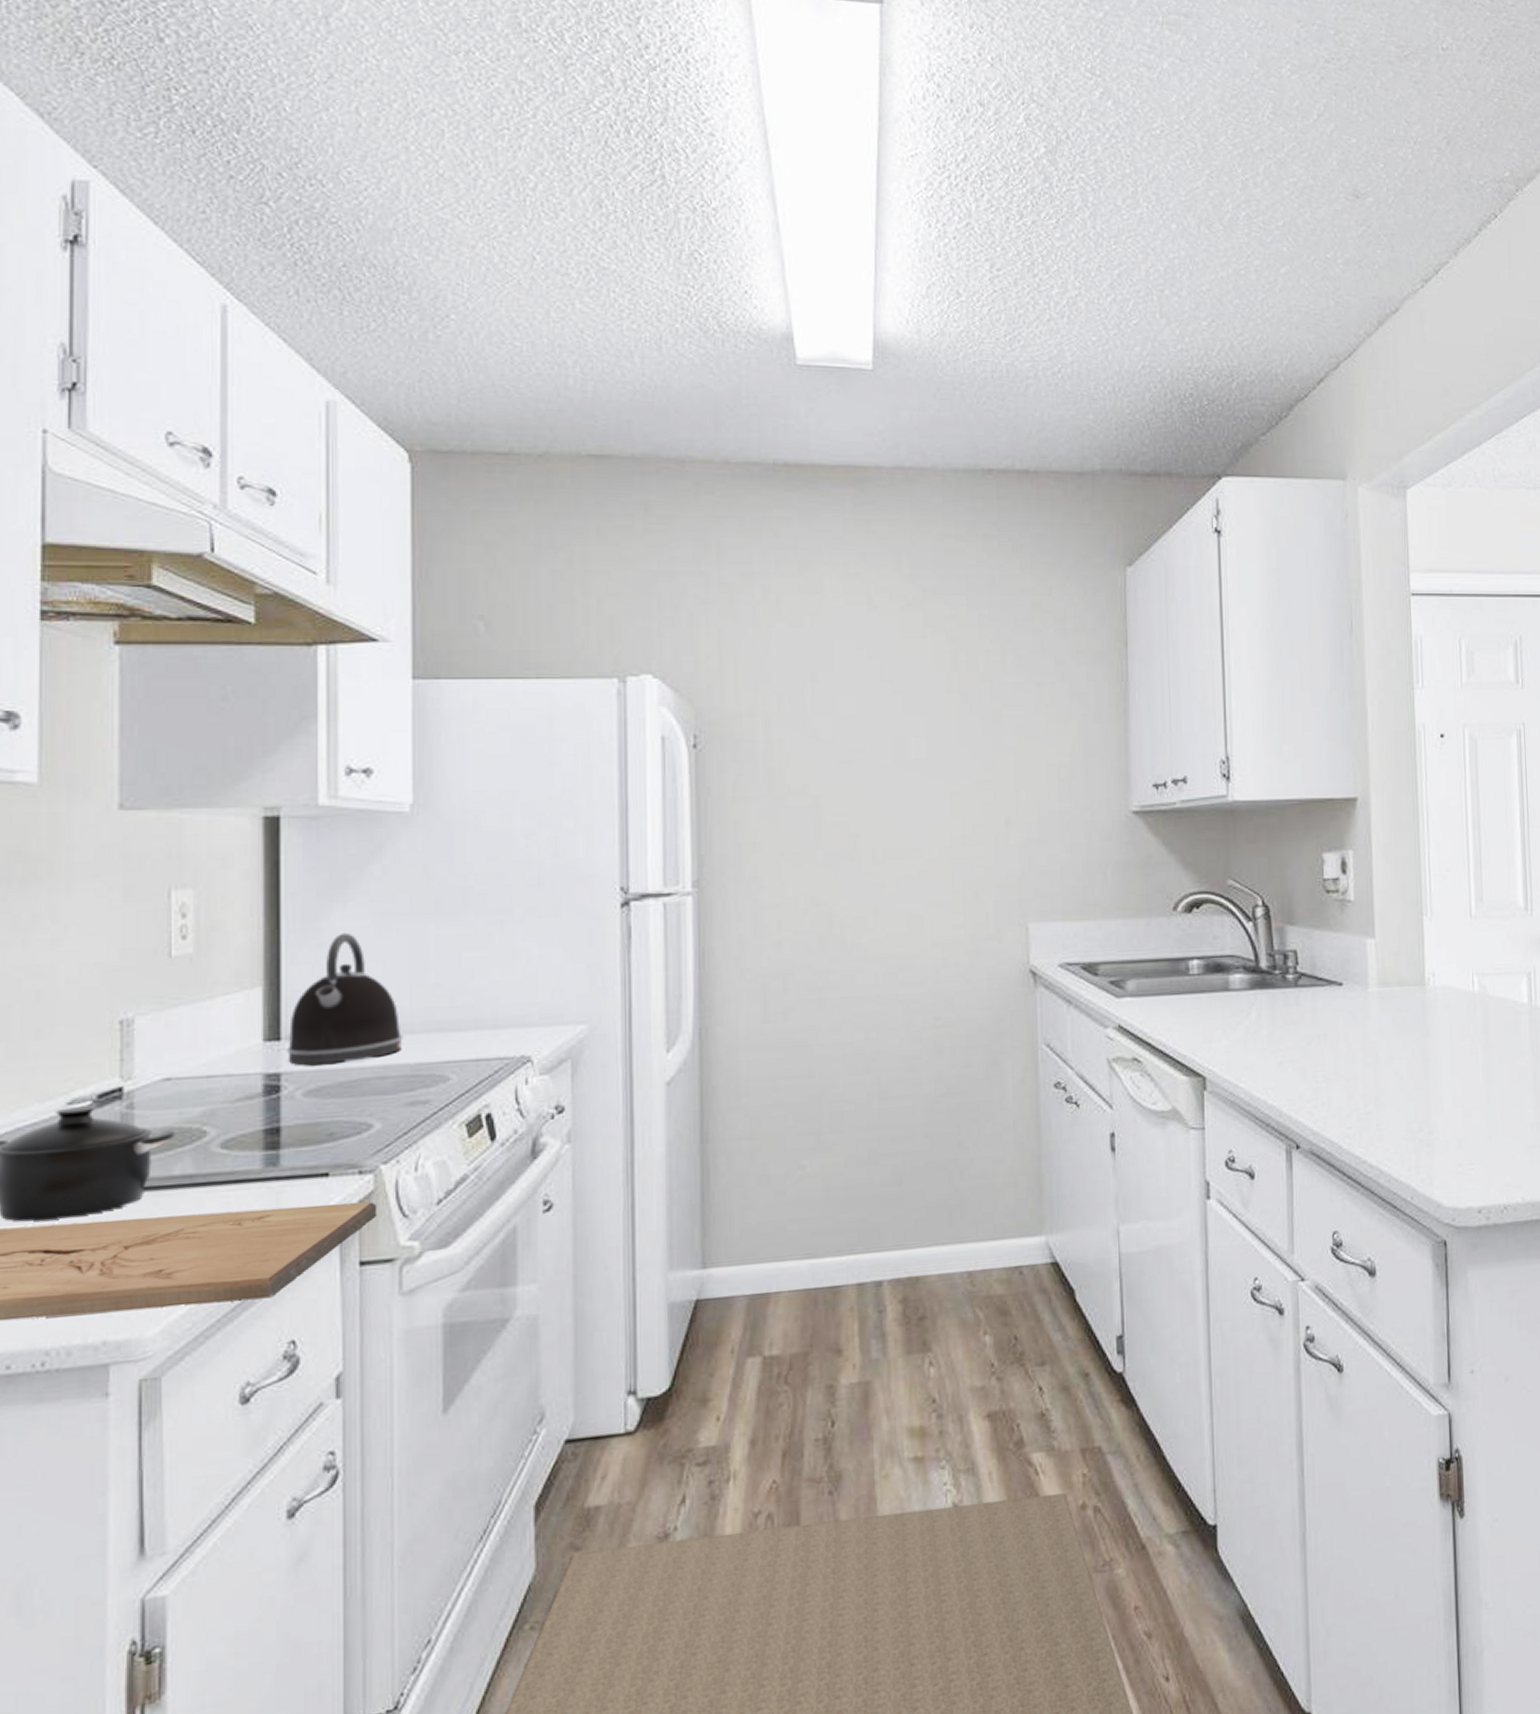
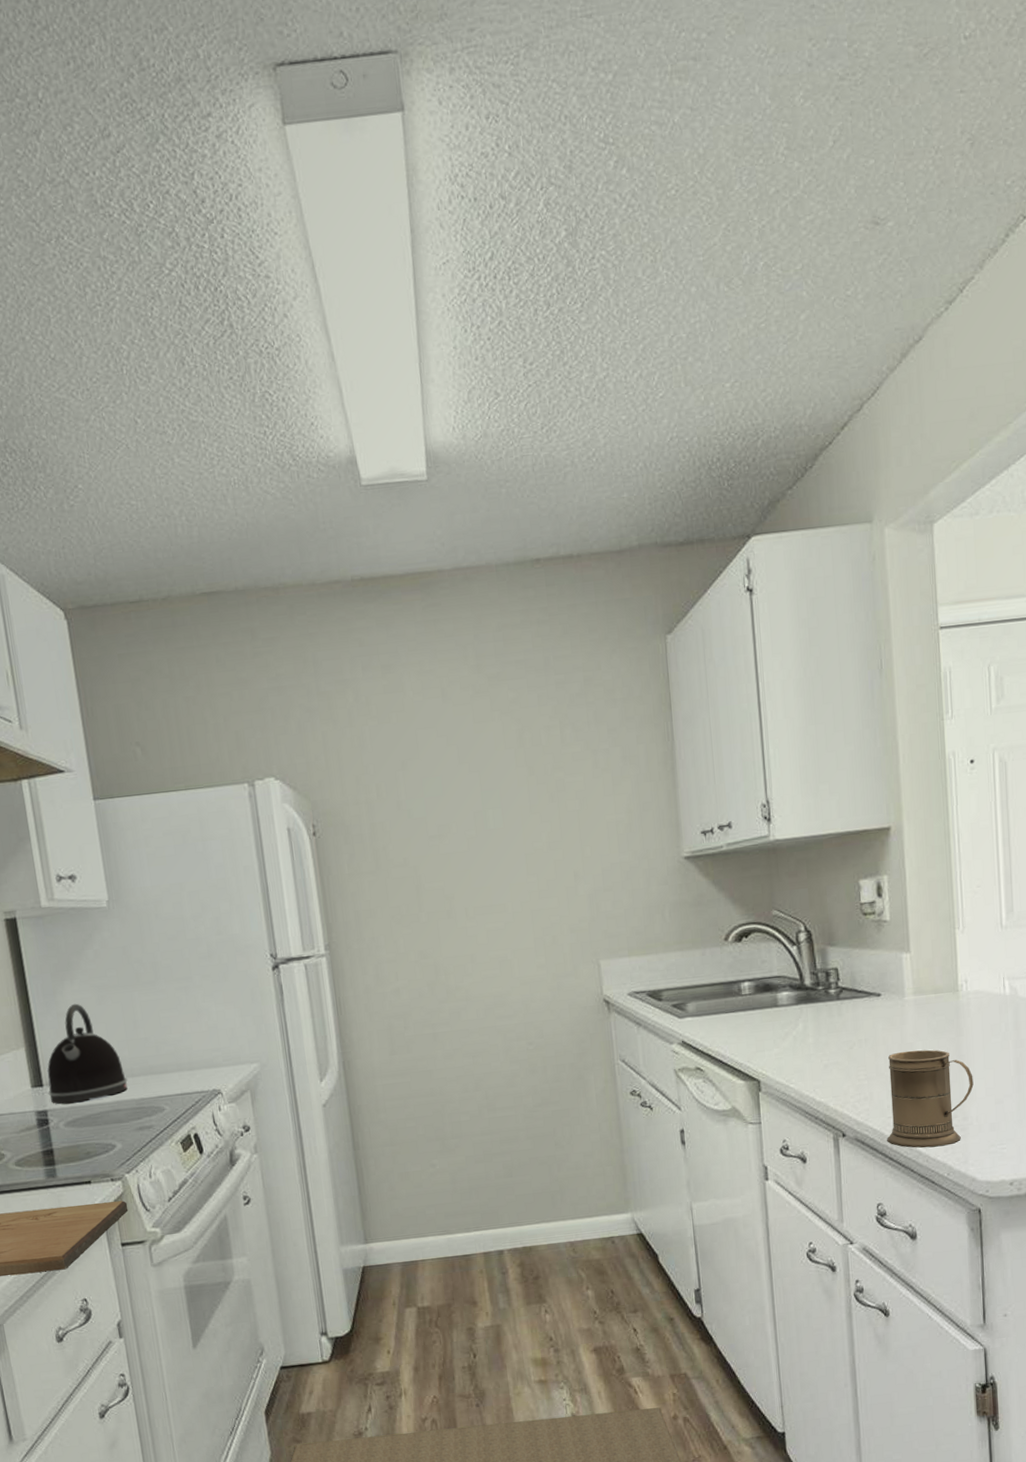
mug: none [1345,1050,1440,1166] -> present [887,1049,974,1148]

